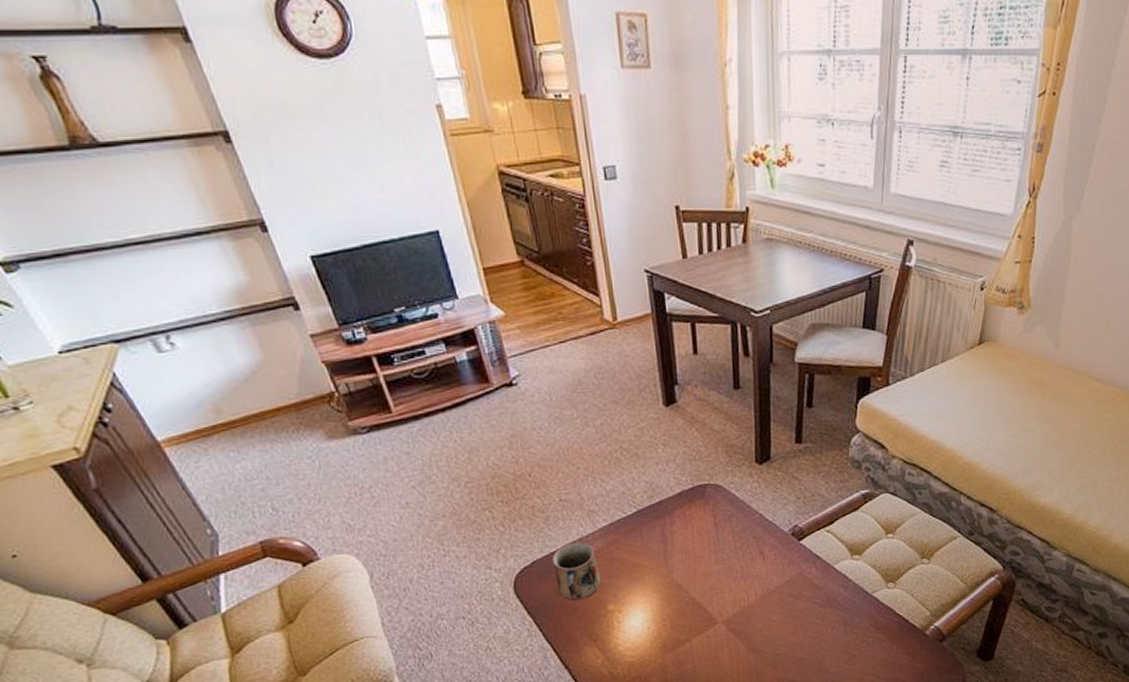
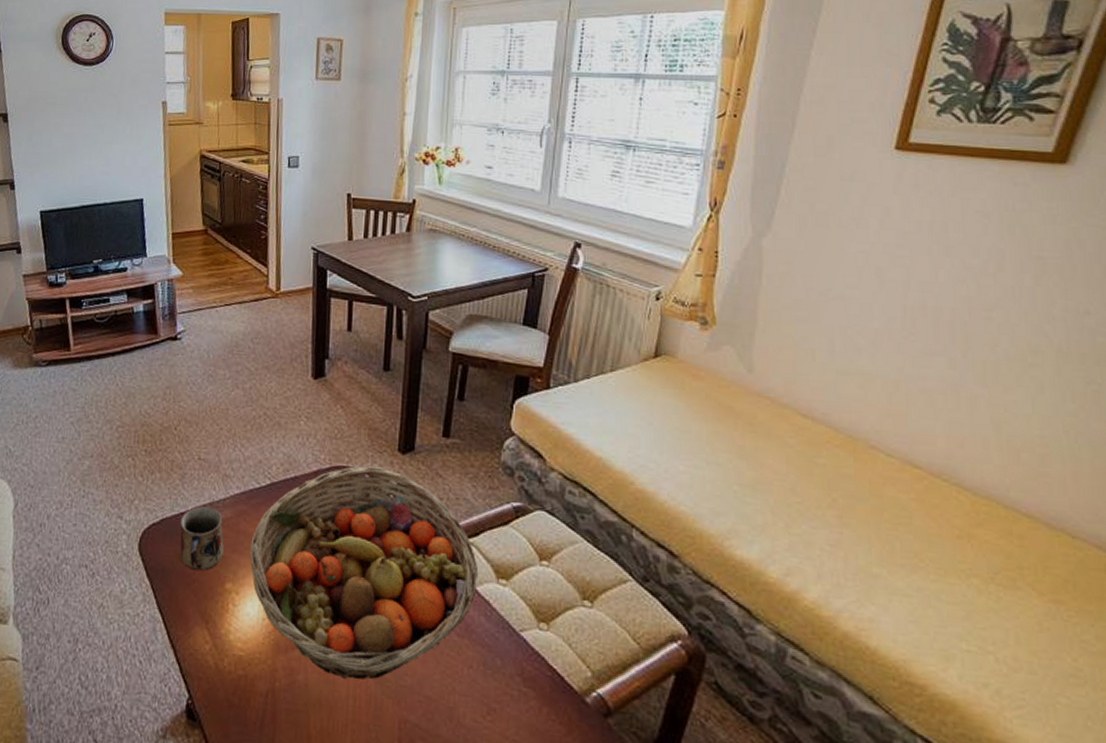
fruit basket: none [625,479,836,660] -> present [250,466,479,679]

